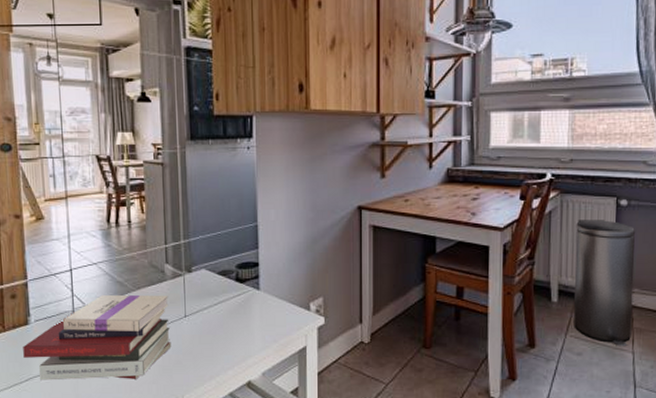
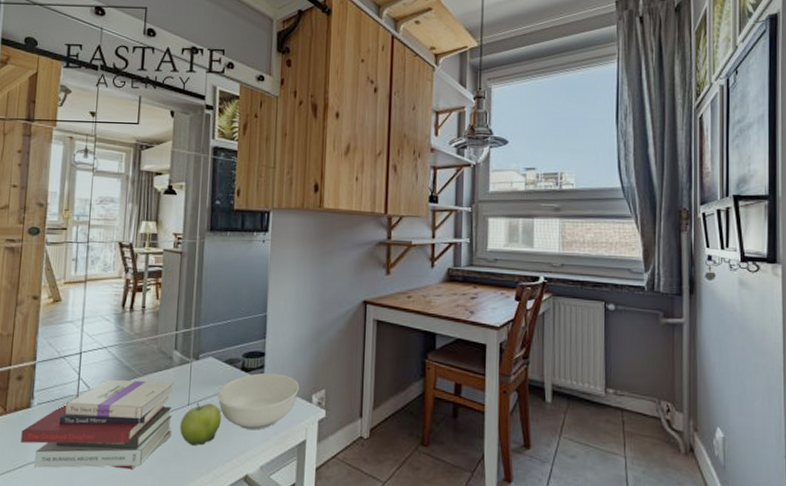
fruit: none [179,314,219,355] -> present [180,402,221,445]
bowl: none [213,282,296,339] -> present [217,372,300,430]
pedal bin: present [574,220,636,347] -> none [567,322,624,451]

